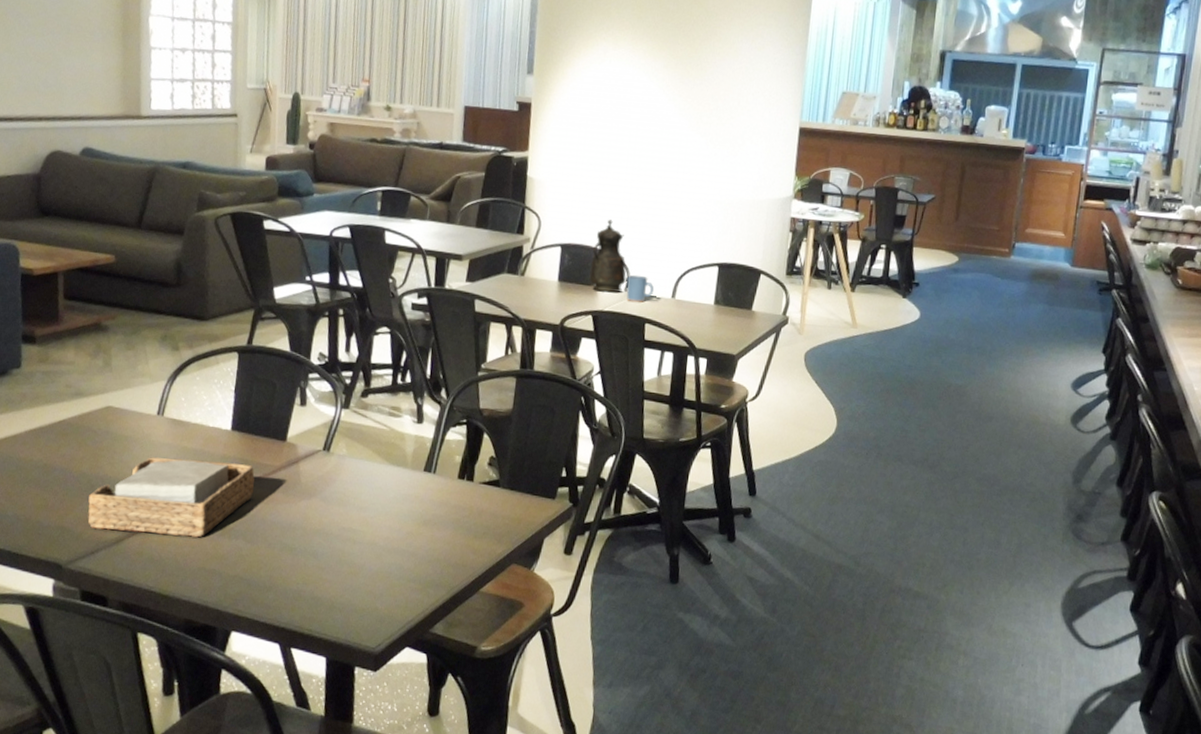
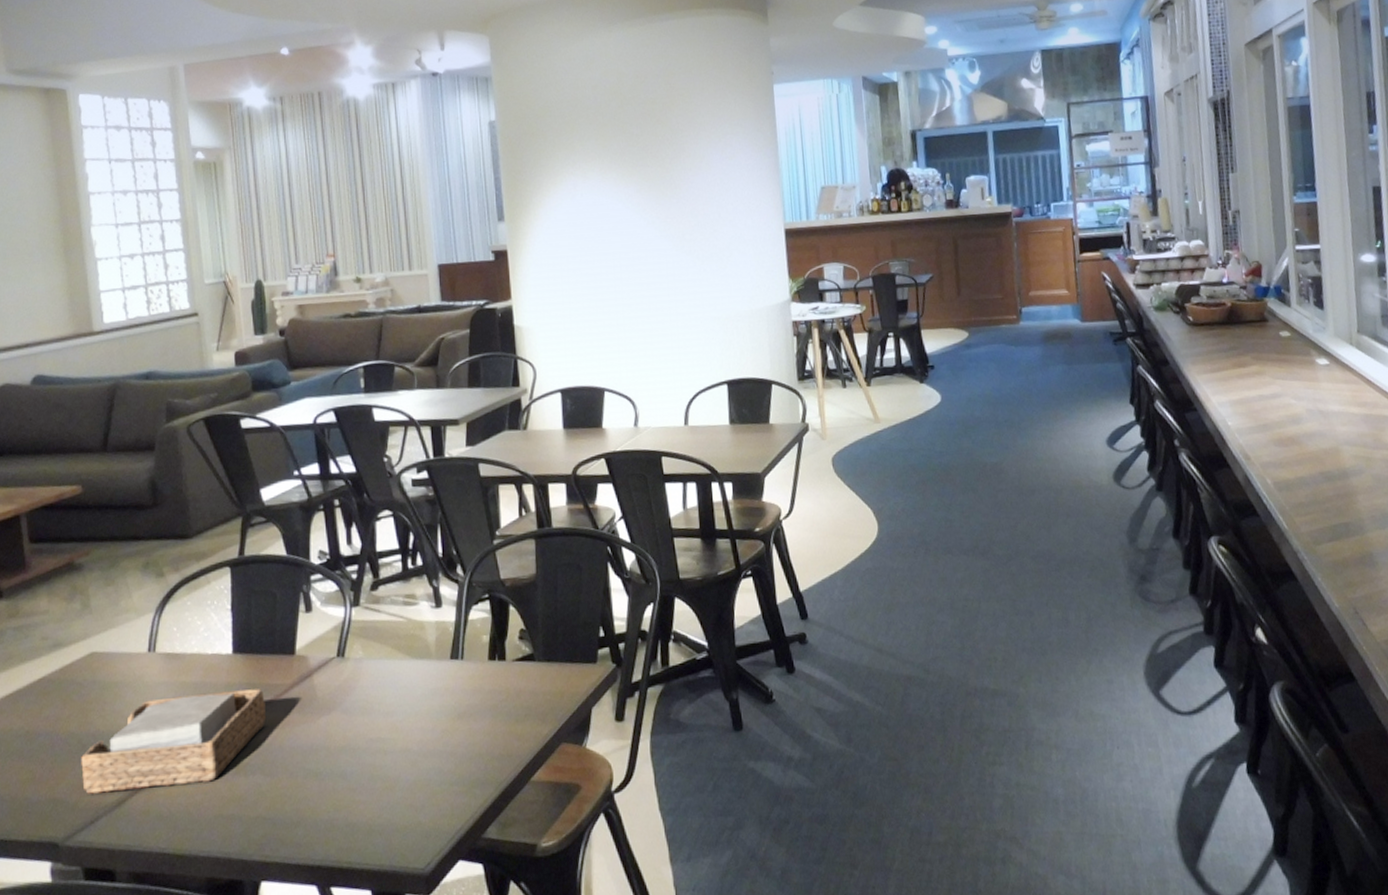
coffeepot: present [589,219,627,293] -> none [594,355,634,432]
mug: present [626,274,654,302] -> none [635,407,664,436]

